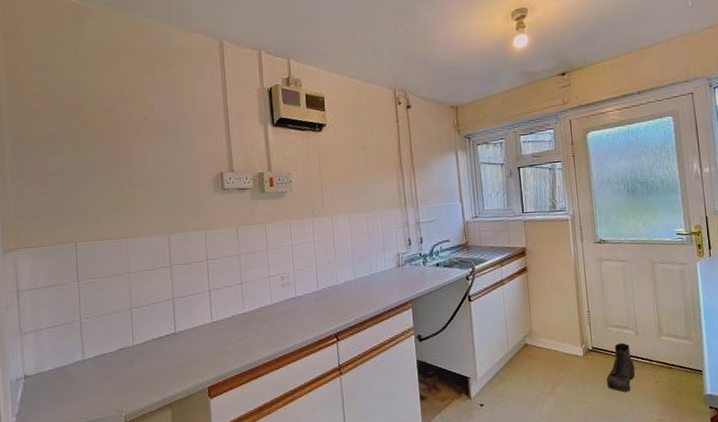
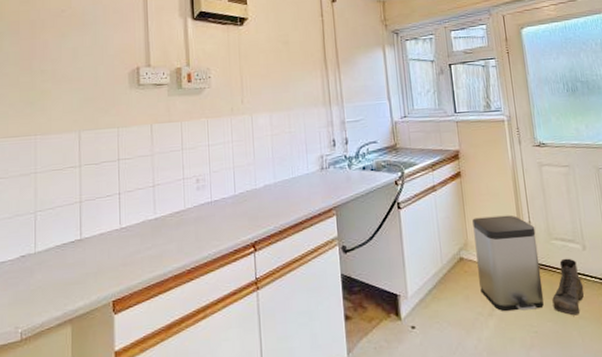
pedal bin: none [537,305,599,390] -> present [472,215,544,311]

